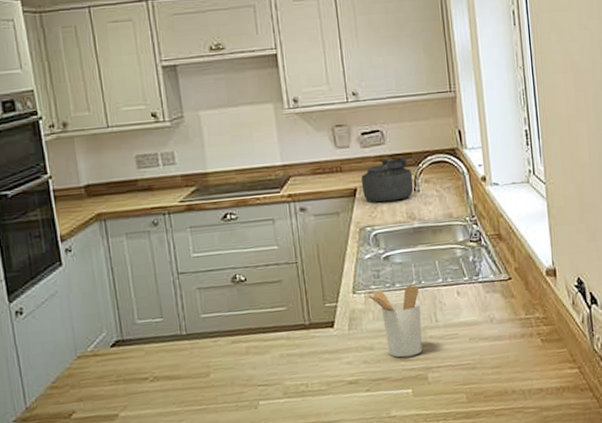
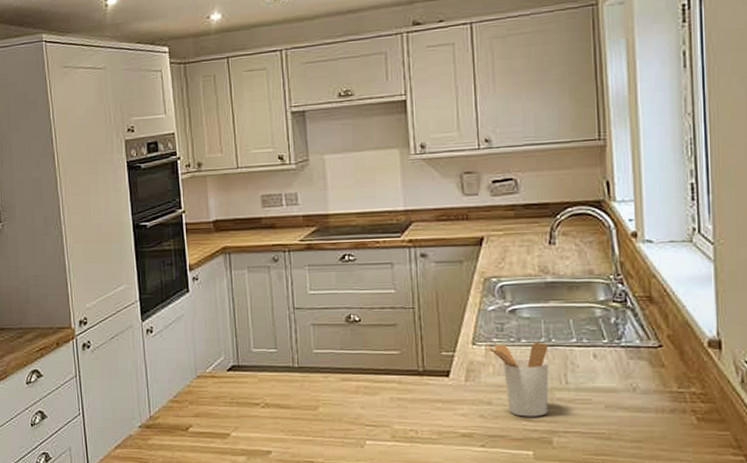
kettle: present [360,157,414,203] -> none [488,207,549,254]

